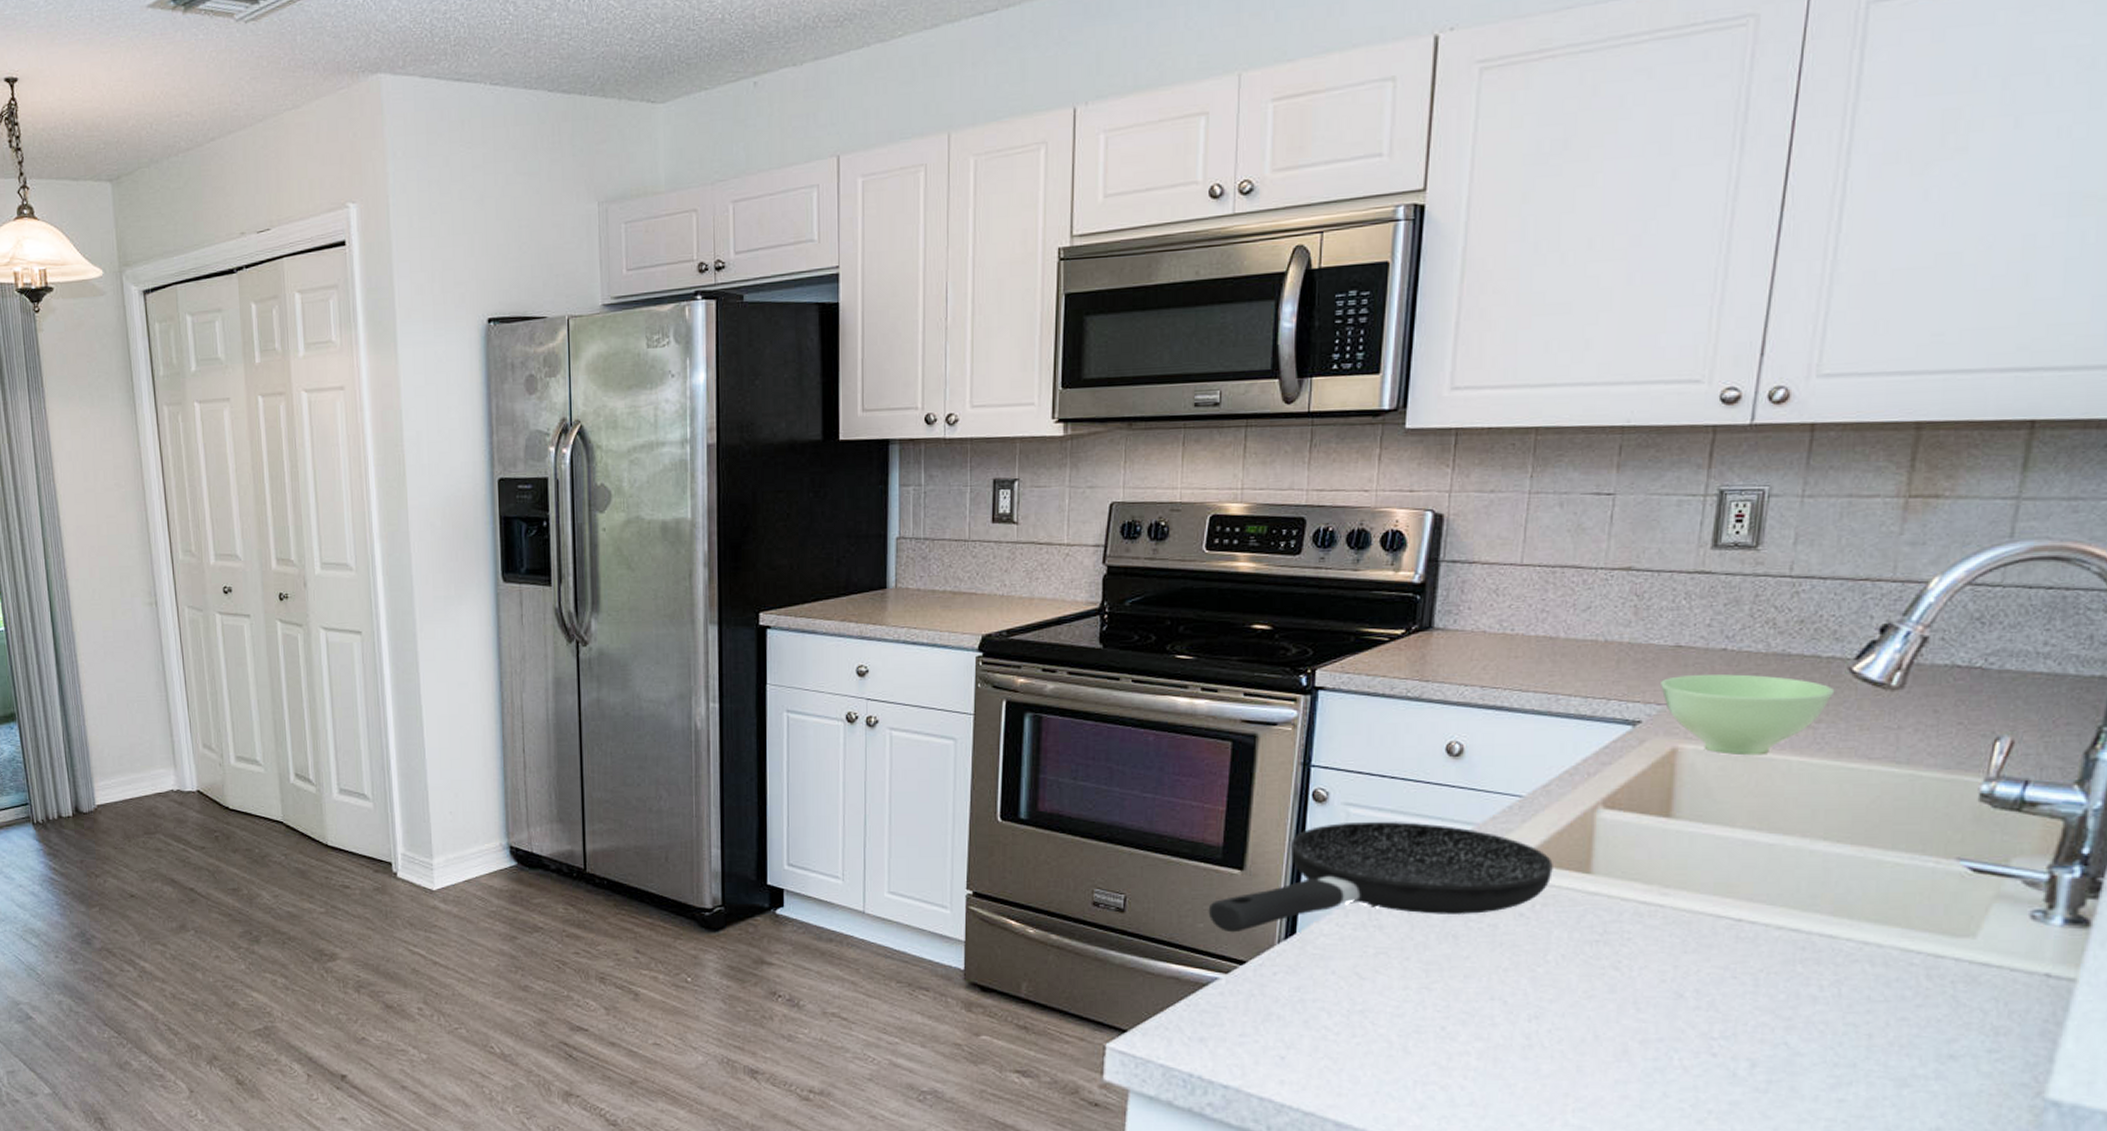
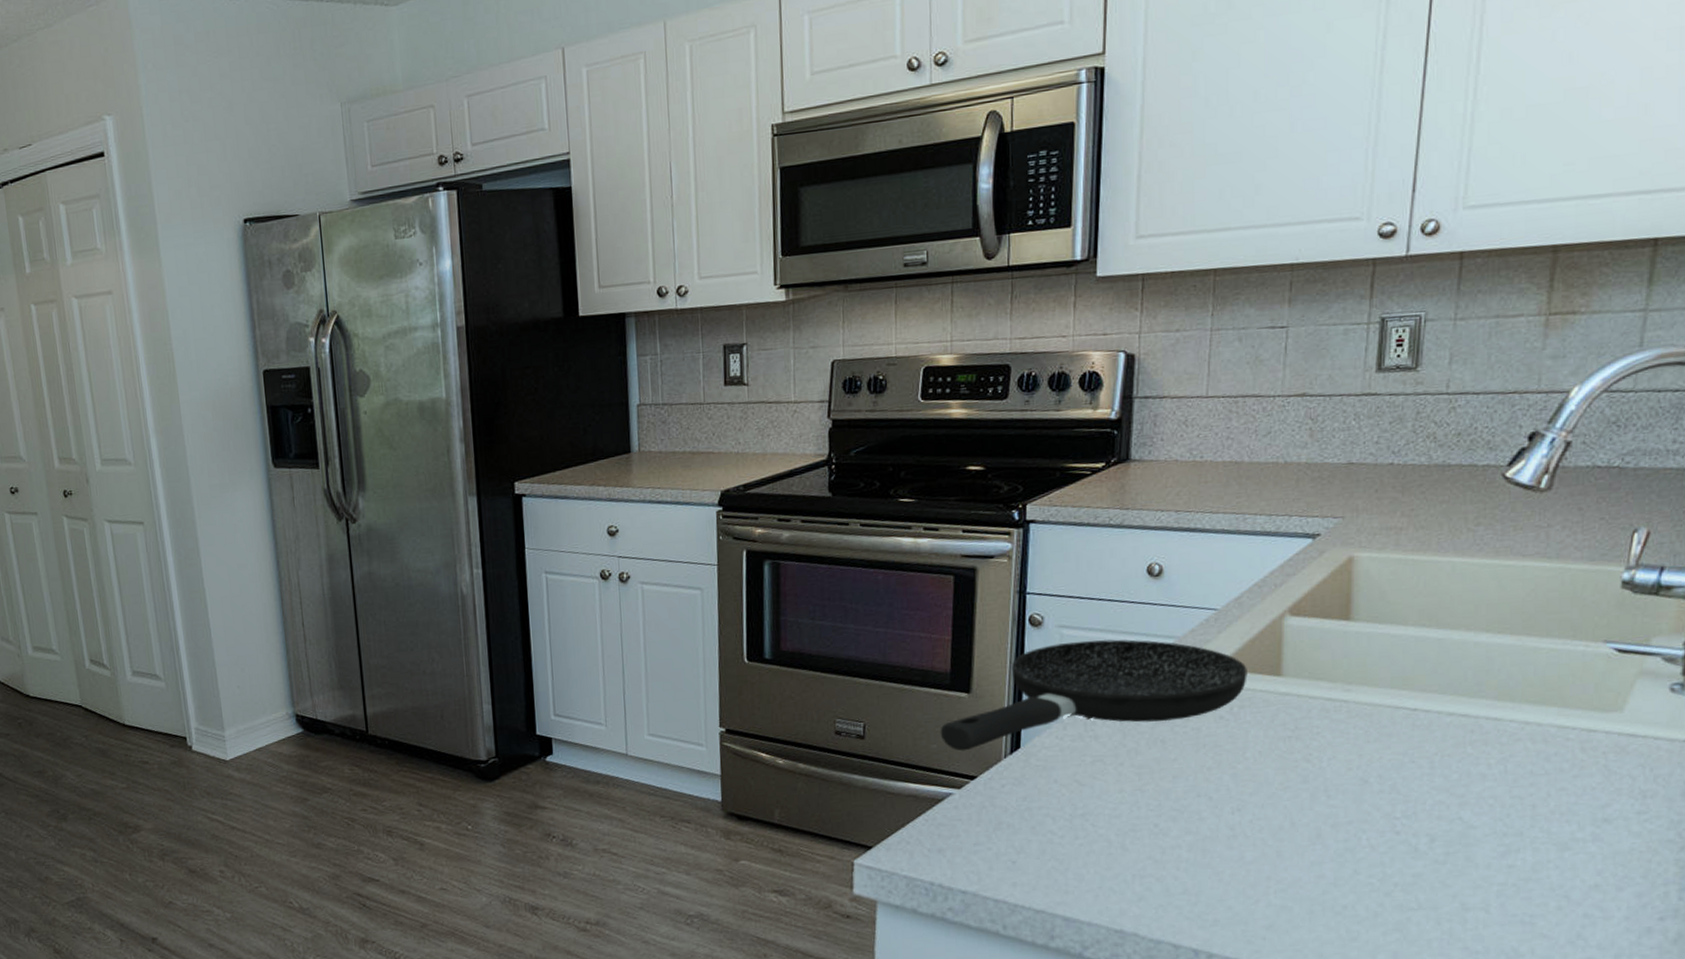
bowl: present [1661,674,1835,756] -> none [1336,485,1491,561]

